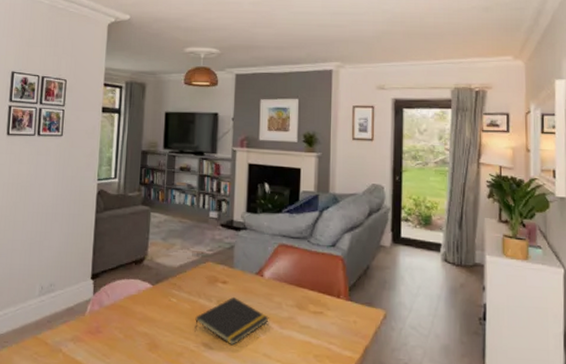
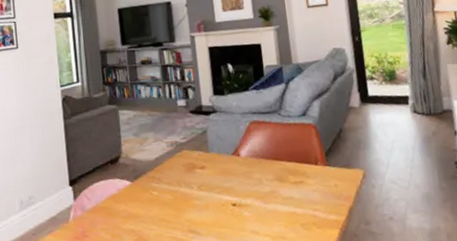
notepad: present [195,296,269,346] -> none [179,180,252,228]

